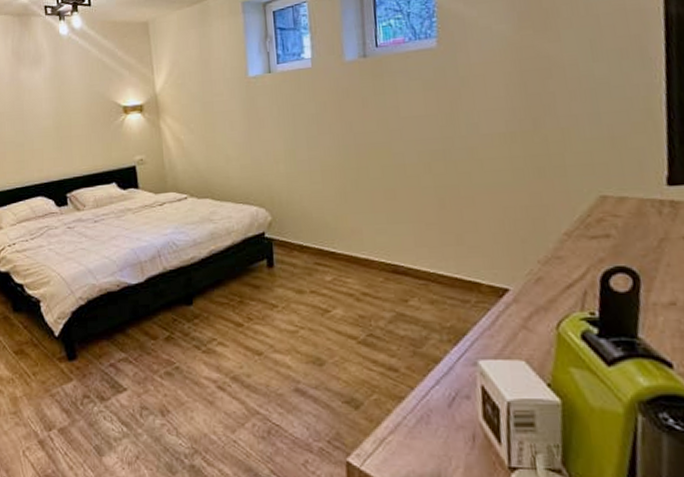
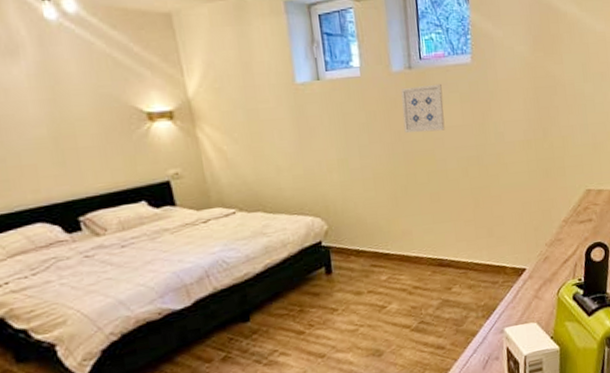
wall art: none [354,71,404,124] -> present [401,83,445,133]

